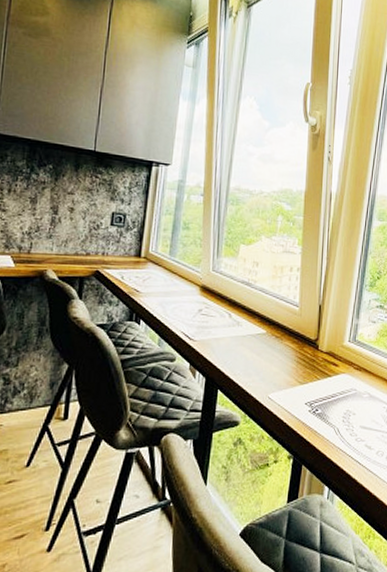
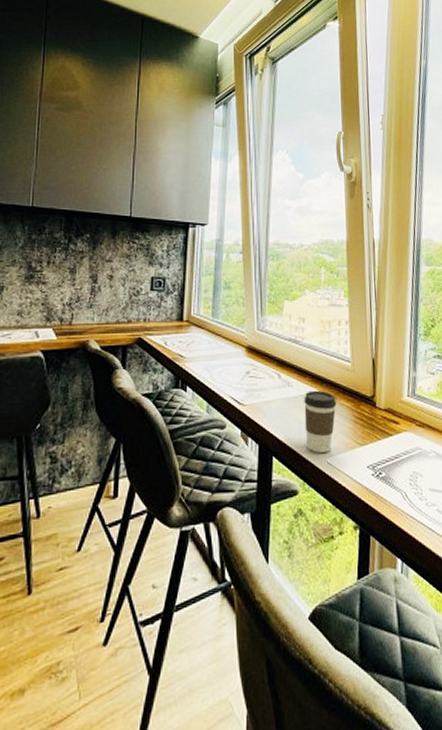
coffee cup: none [250,331,283,388] -> present [304,390,337,453]

